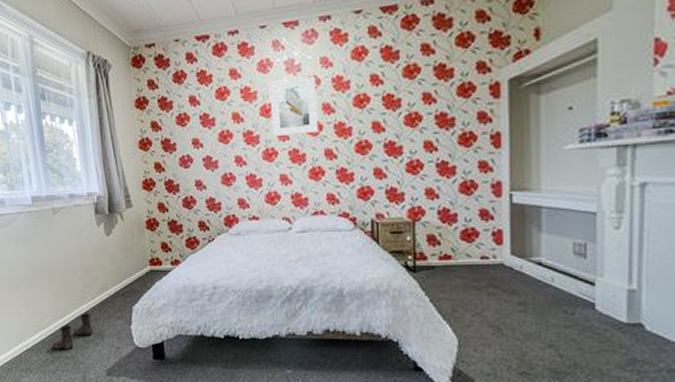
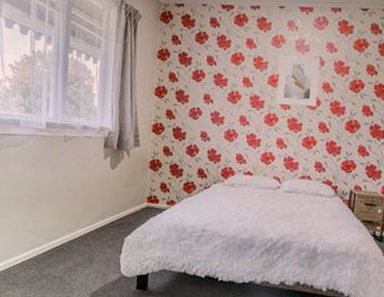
boots: present [52,313,93,350] -> none [42,237,84,270]

